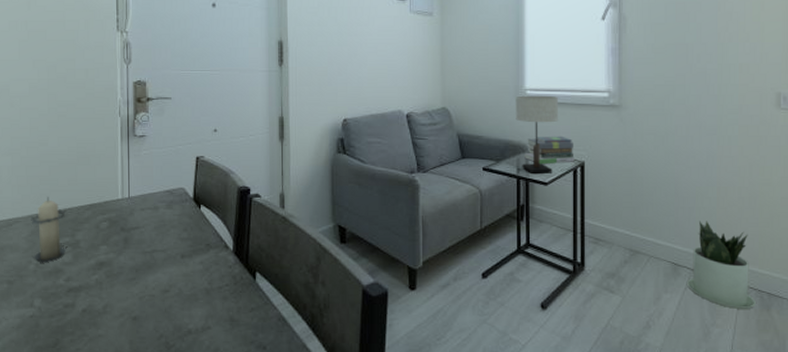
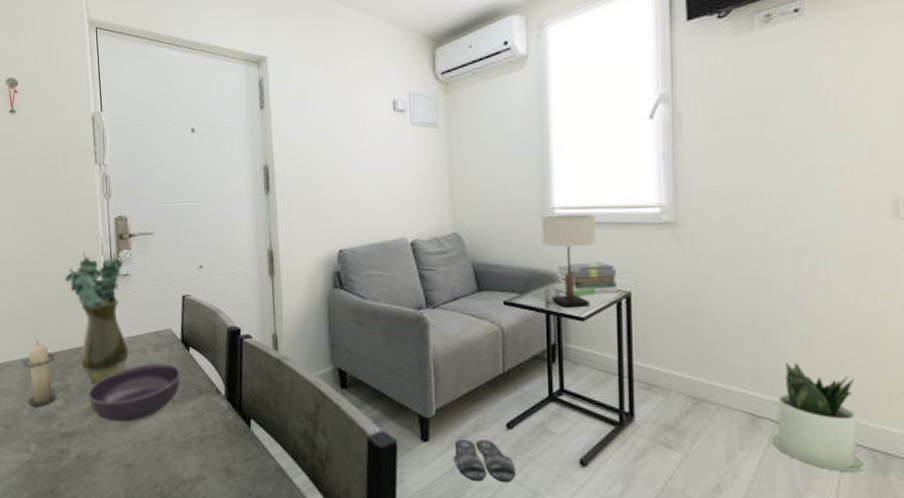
vase: none [80,113,142,240] -> present [65,252,129,384]
bowl: none [97,219,191,278] -> present [87,363,181,424]
slippers: none [436,288,488,325] -> present [453,439,515,482]

